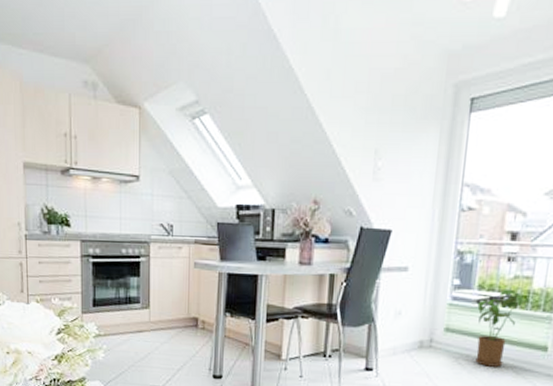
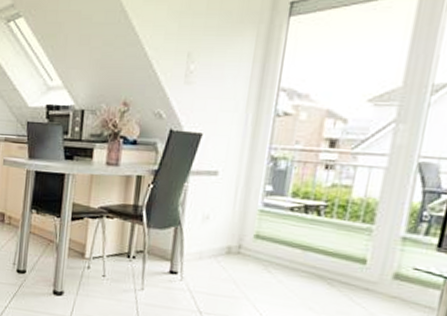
house plant: present [475,288,531,367] -> none [286,197,349,278]

